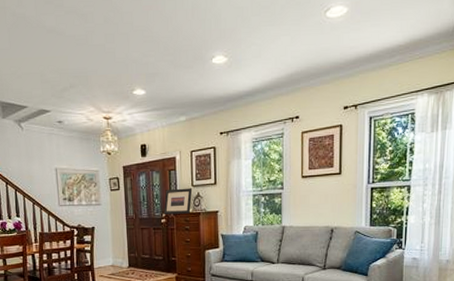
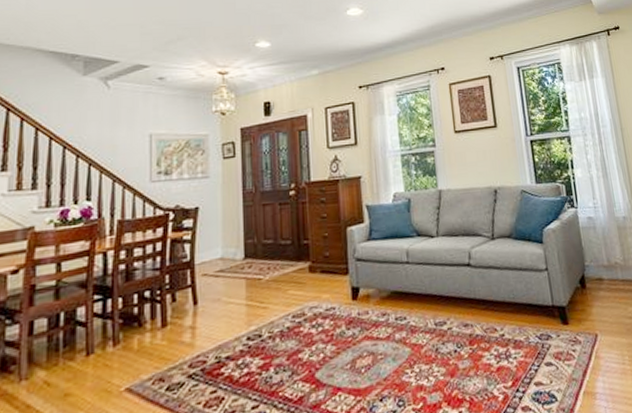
picture frame: present [163,188,193,214] -> none [292,150,329,185]

